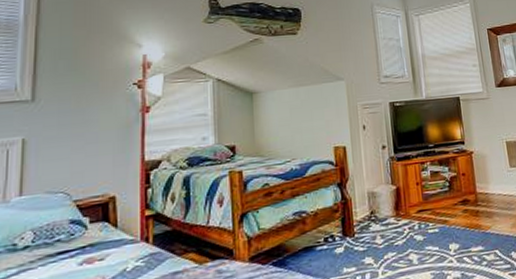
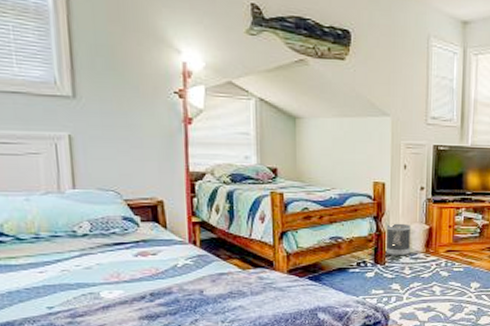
wastebasket: none [351,187,381,225] -> present [385,223,412,256]

